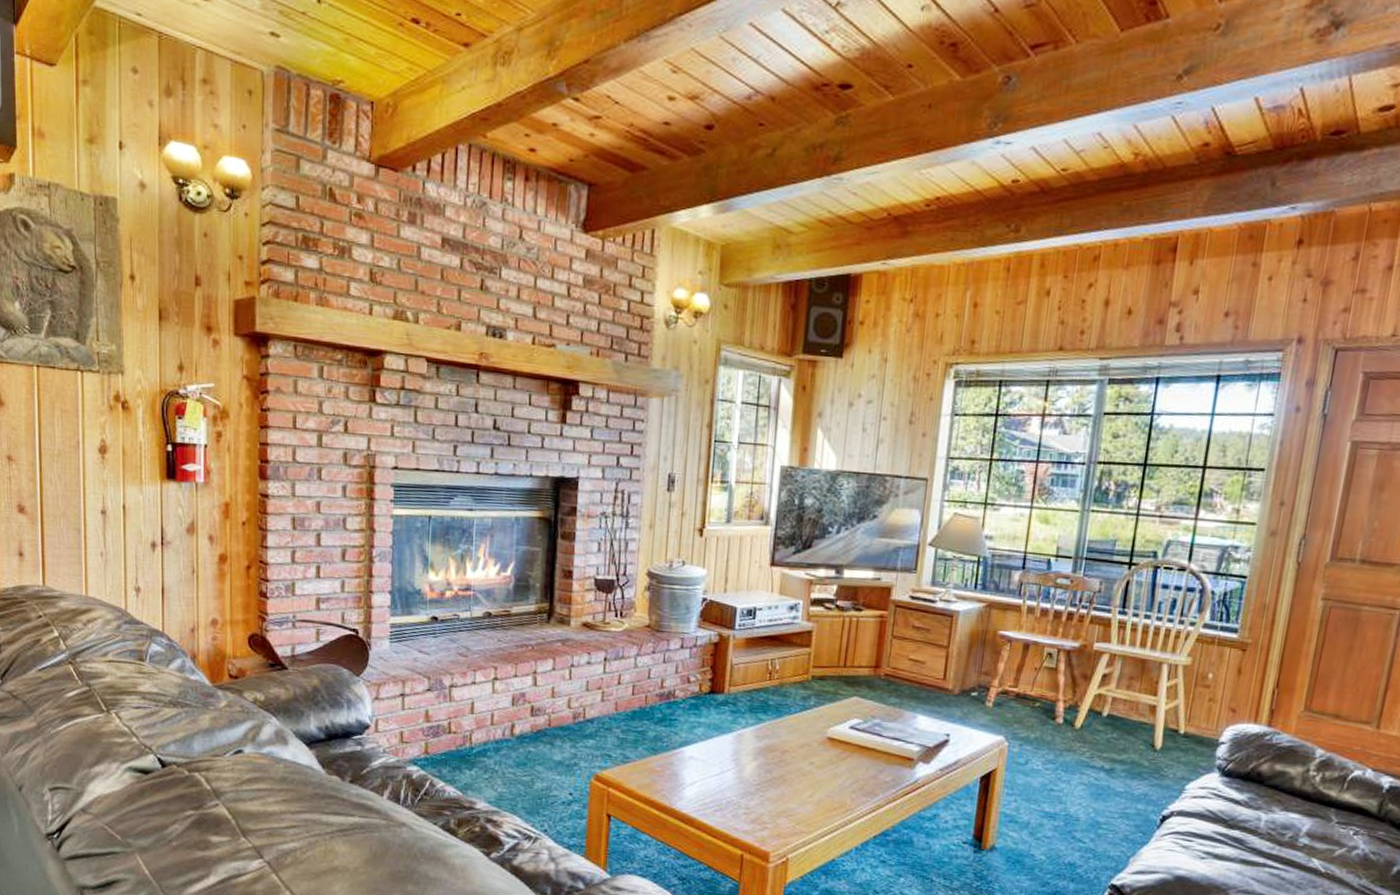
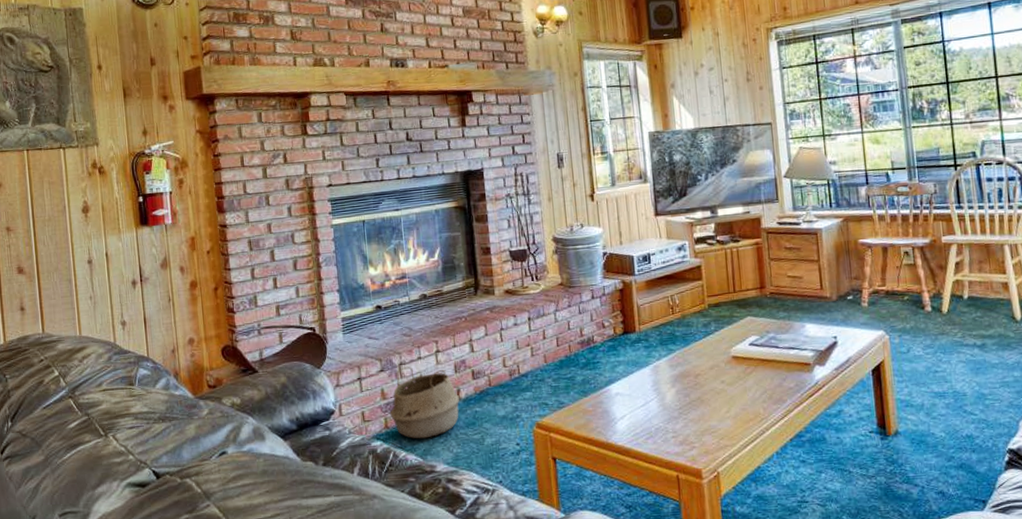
woven basket: none [432,690,512,772] -> present [389,367,459,439]

